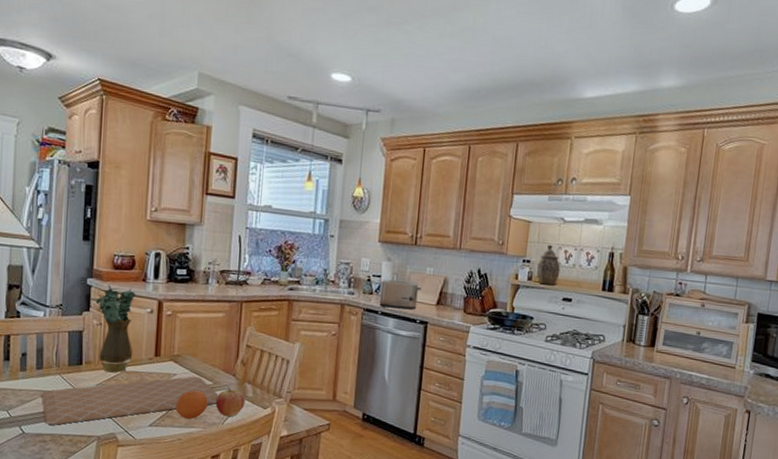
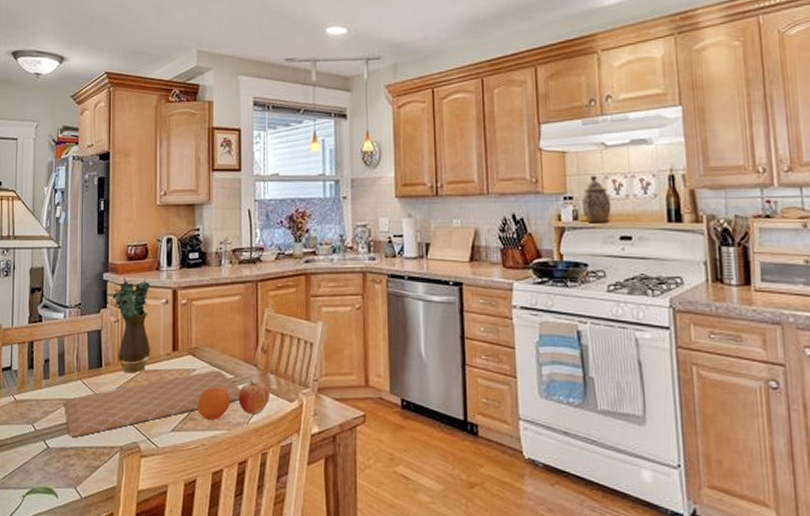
toaster: present [379,279,421,310] -> none [404,238,449,271]

